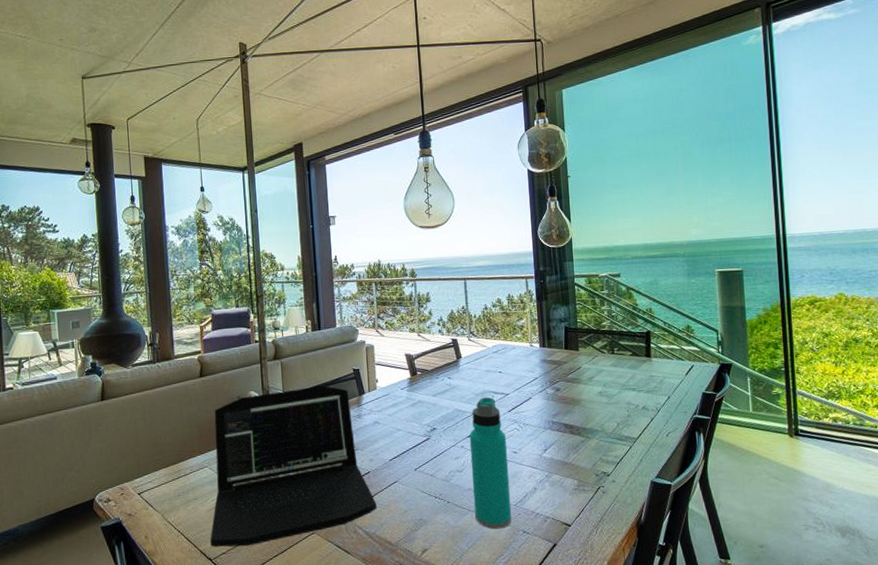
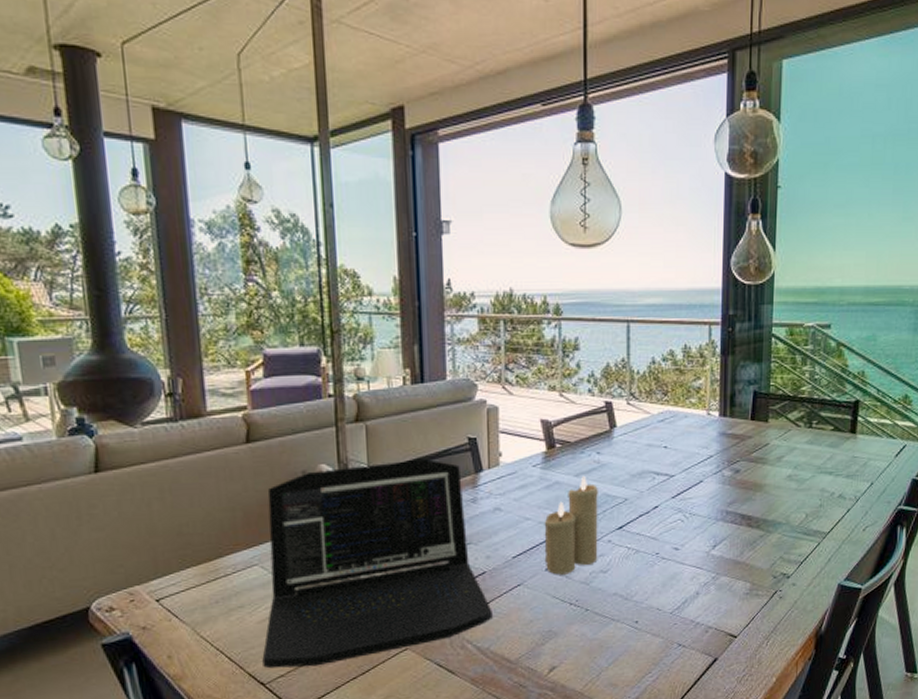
candle: none [411,395,455,474] -> present [544,475,598,575]
water bottle: present [469,397,512,529] -> none [619,479,667,642]

